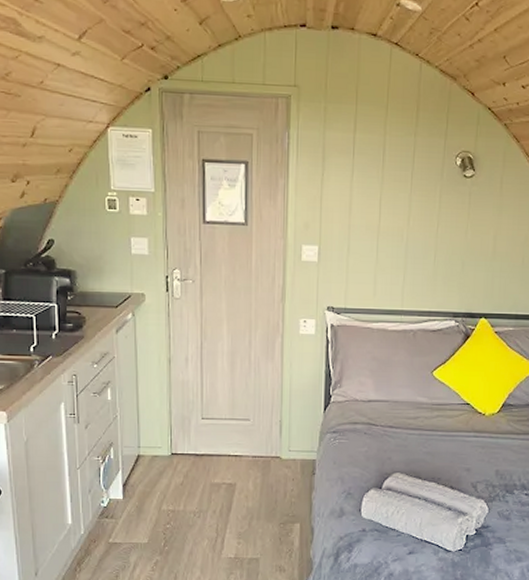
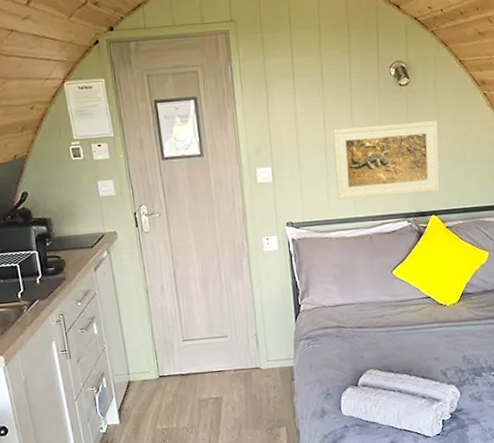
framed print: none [383,214,500,294] -> present [332,120,440,200]

